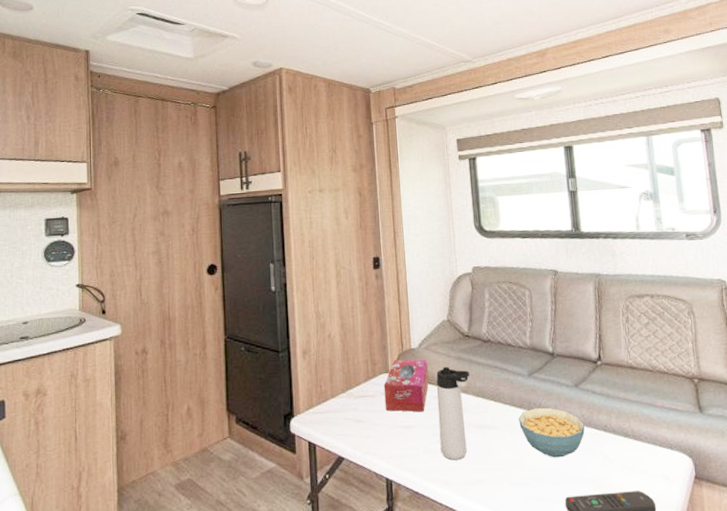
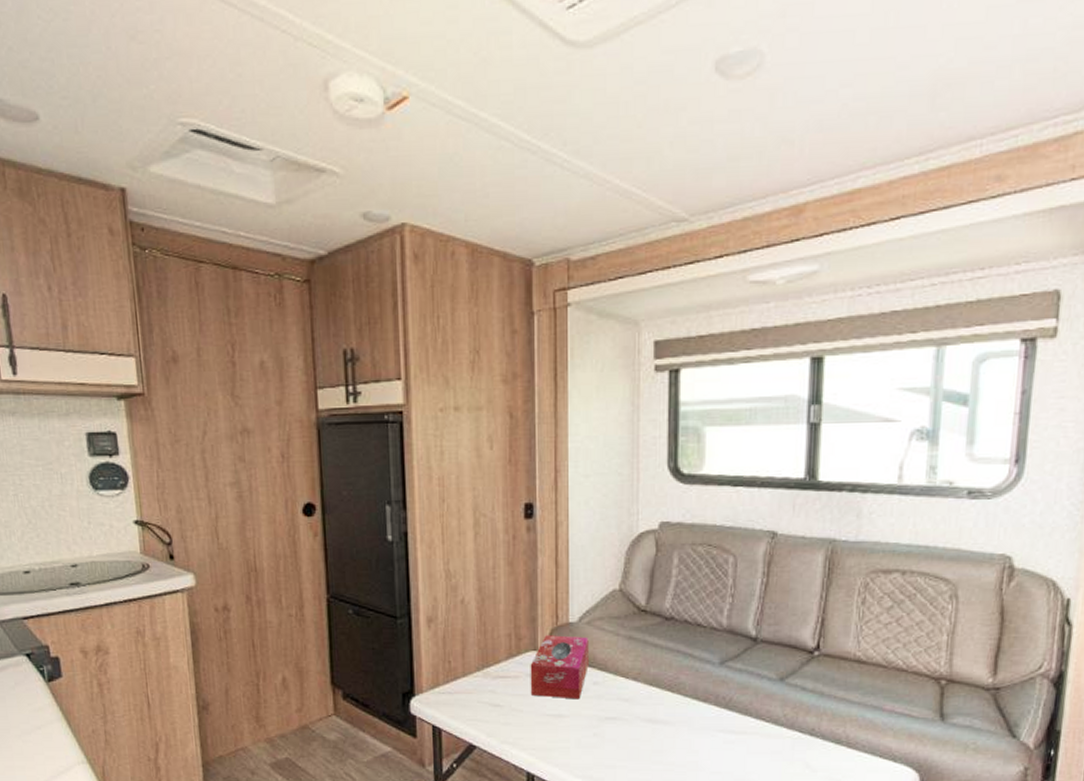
thermos bottle: present [436,366,469,460] -> none [597,646,642,757]
cereal bowl: present [519,407,585,458] -> none [701,703,787,762]

